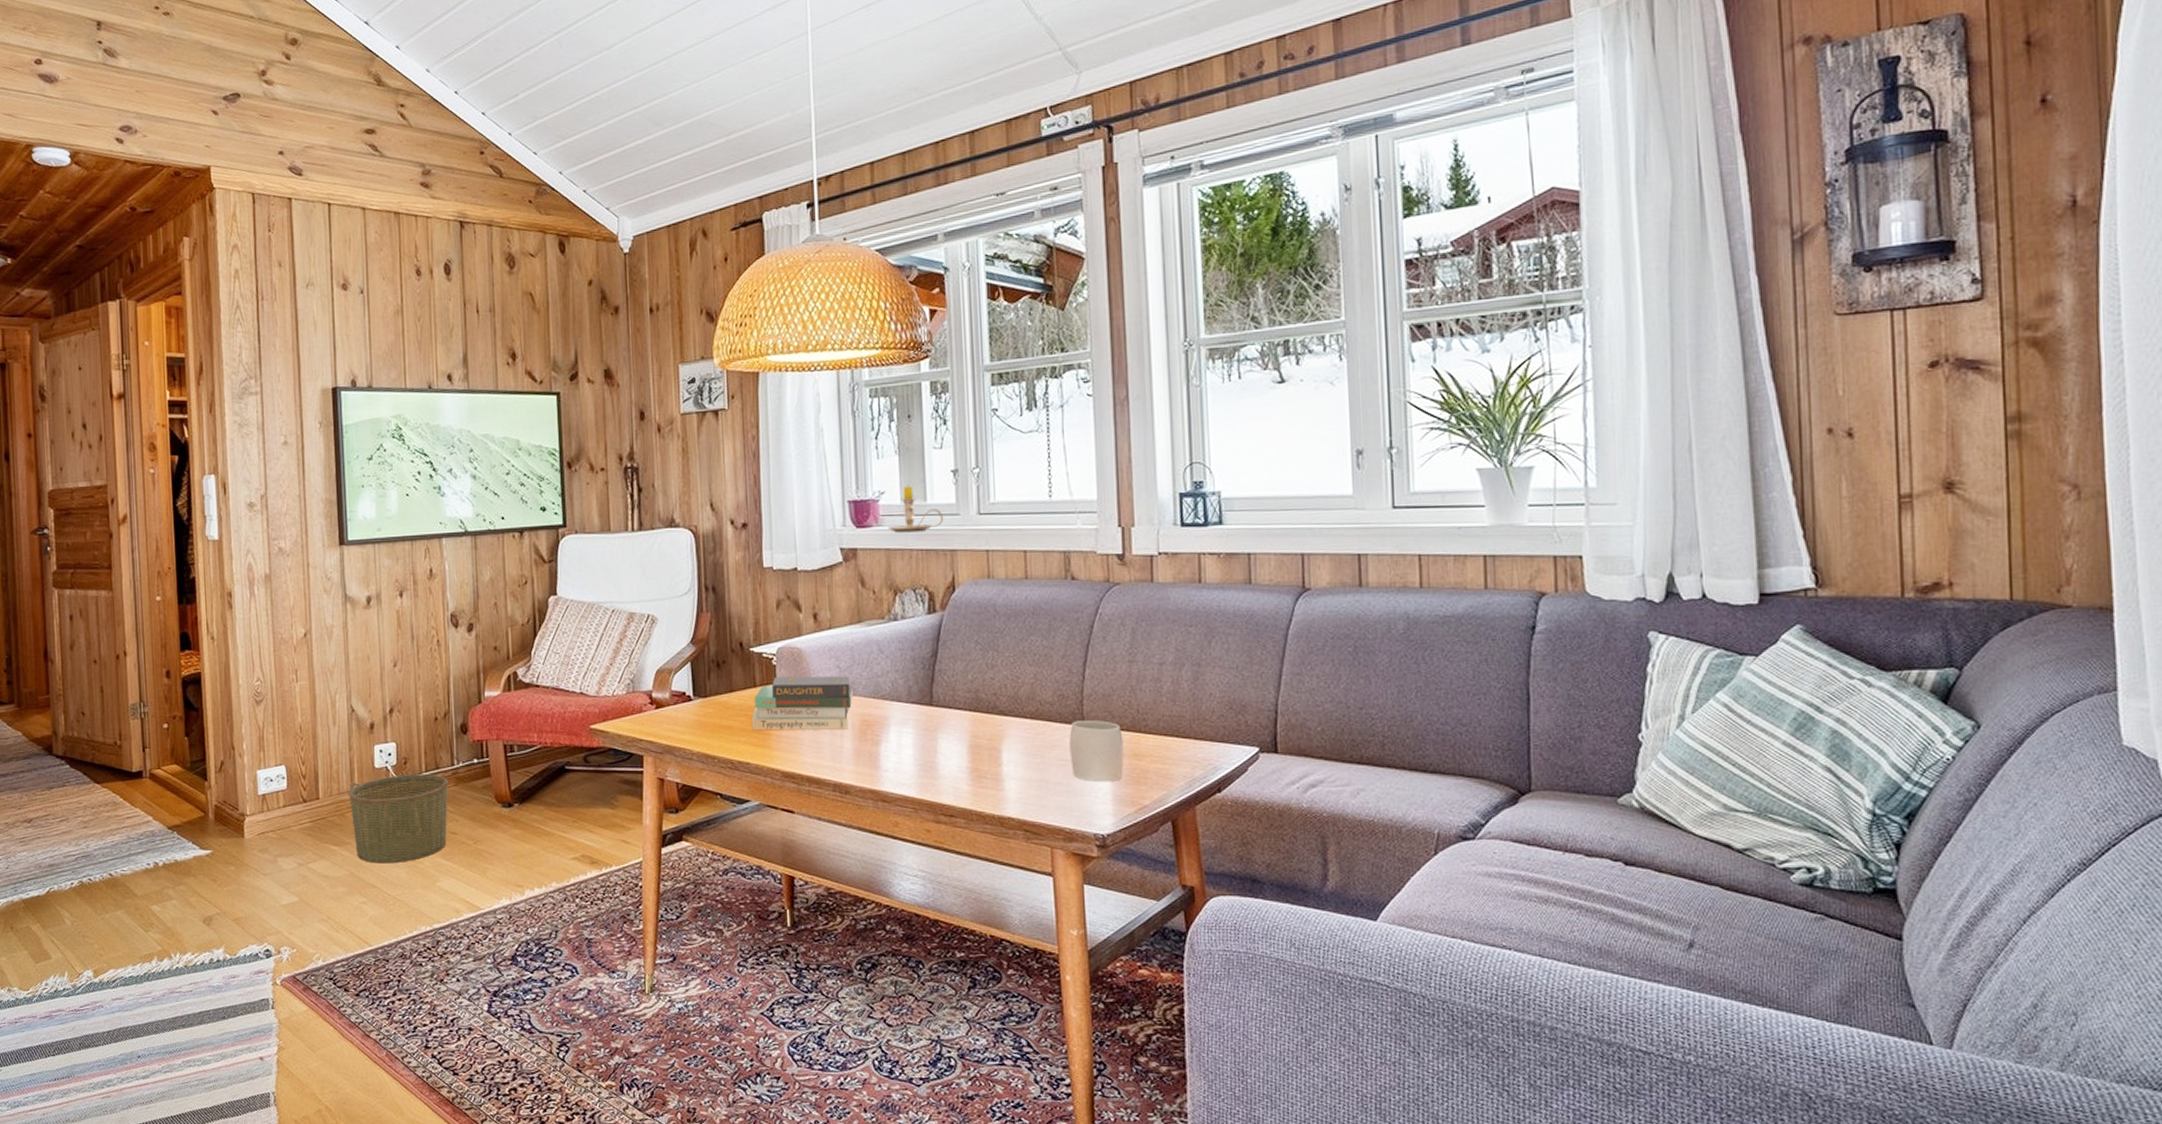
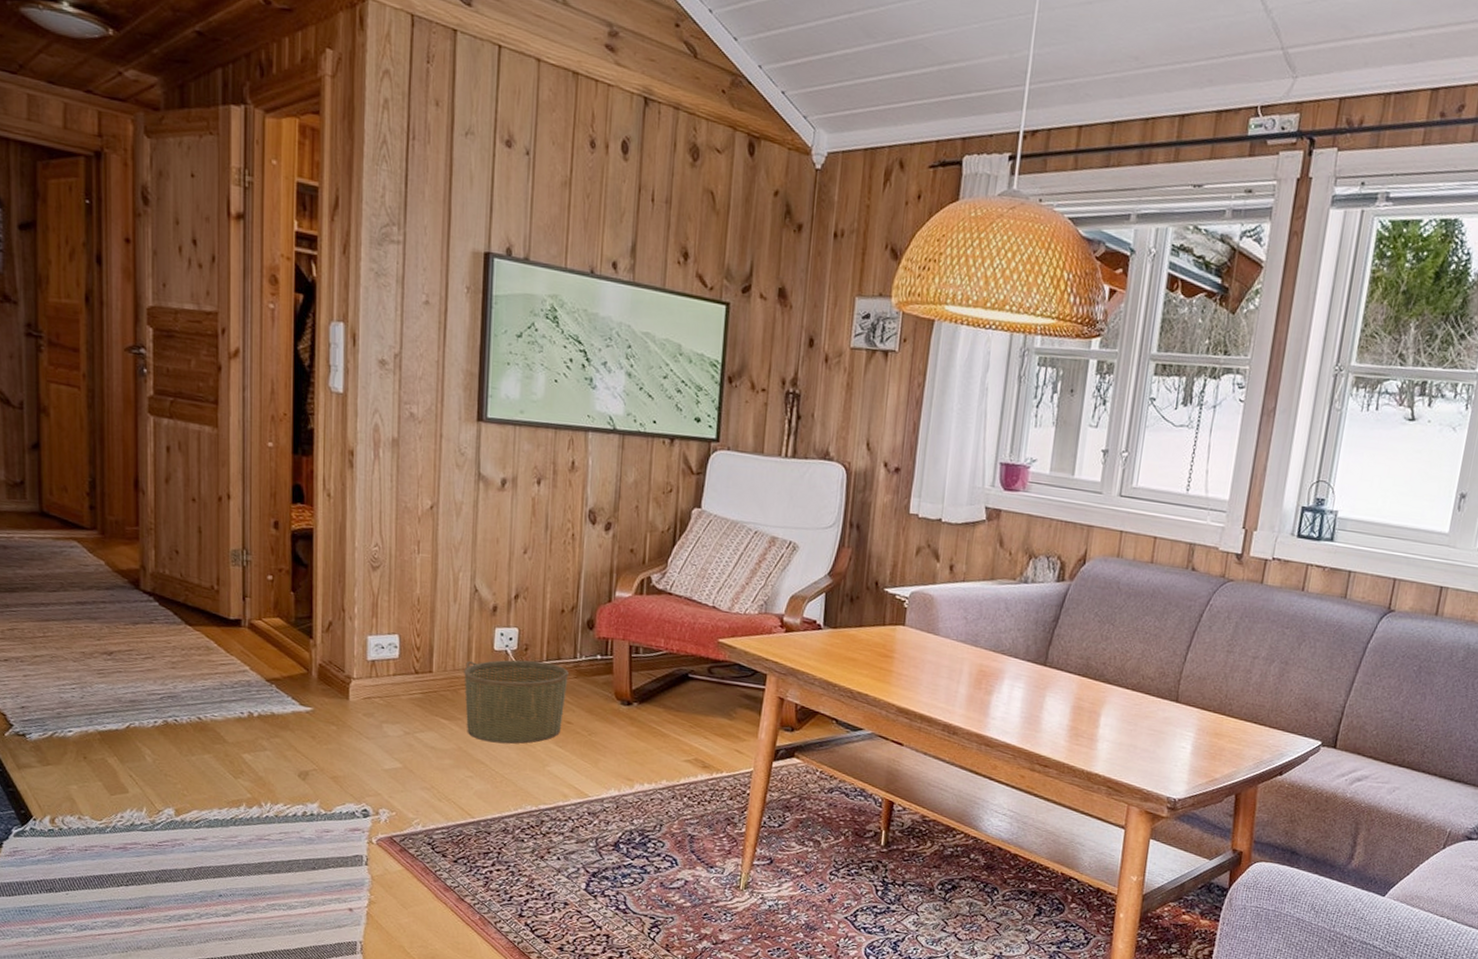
books: present [751,676,853,731] -> none [875,618,976,677]
candlestick: present [887,485,944,533] -> none [1033,457,1088,505]
mug: present [1069,720,1124,783] -> none [1159,697,1209,755]

